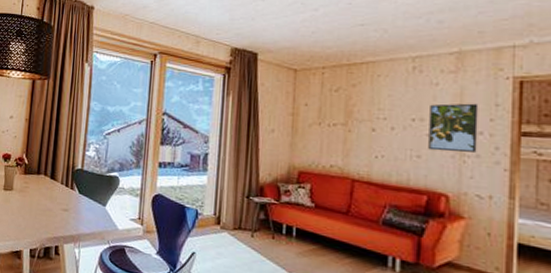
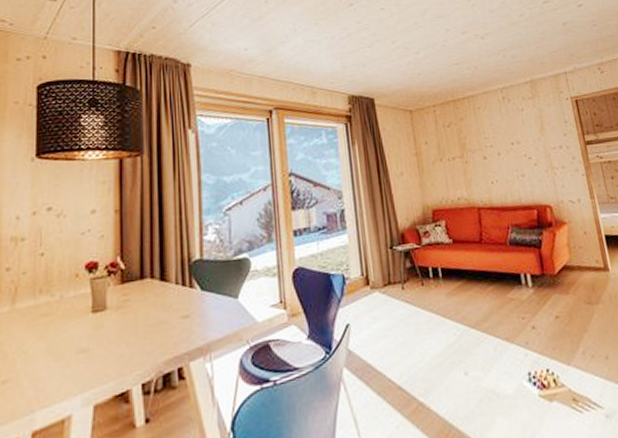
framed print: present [428,103,479,153] -> none [521,122,562,169]

